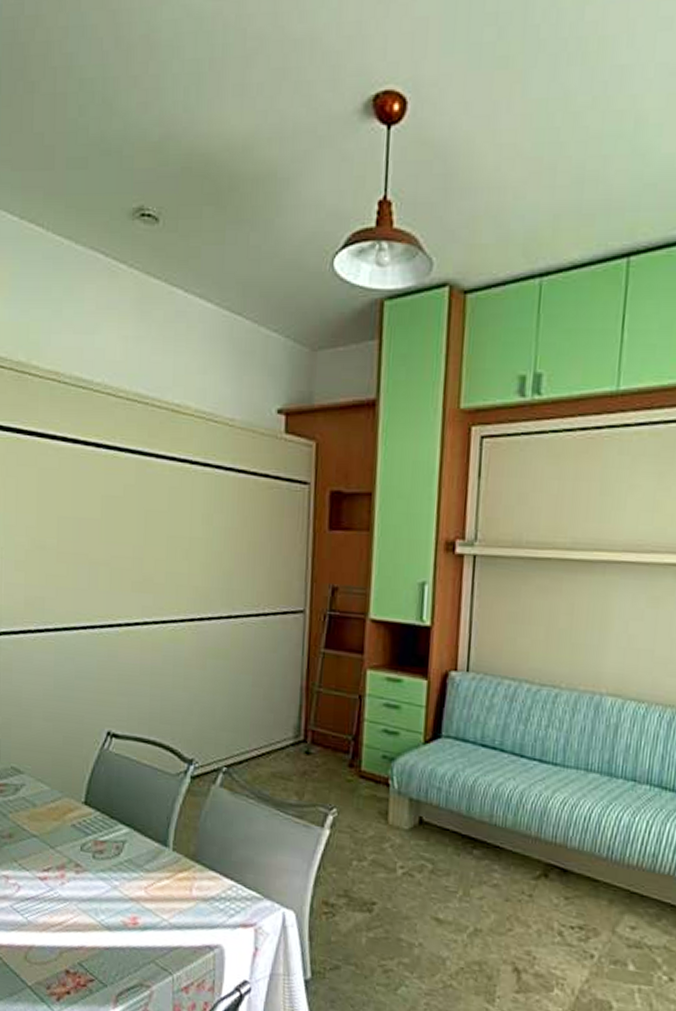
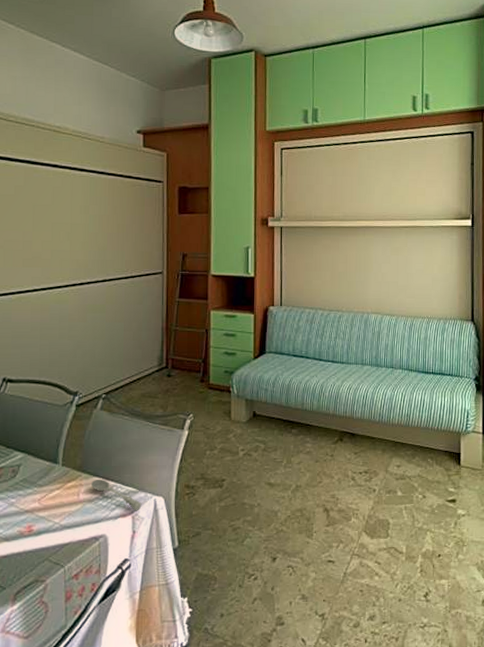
soupspoon: none [205,874,267,924] -> present [90,480,142,511]

